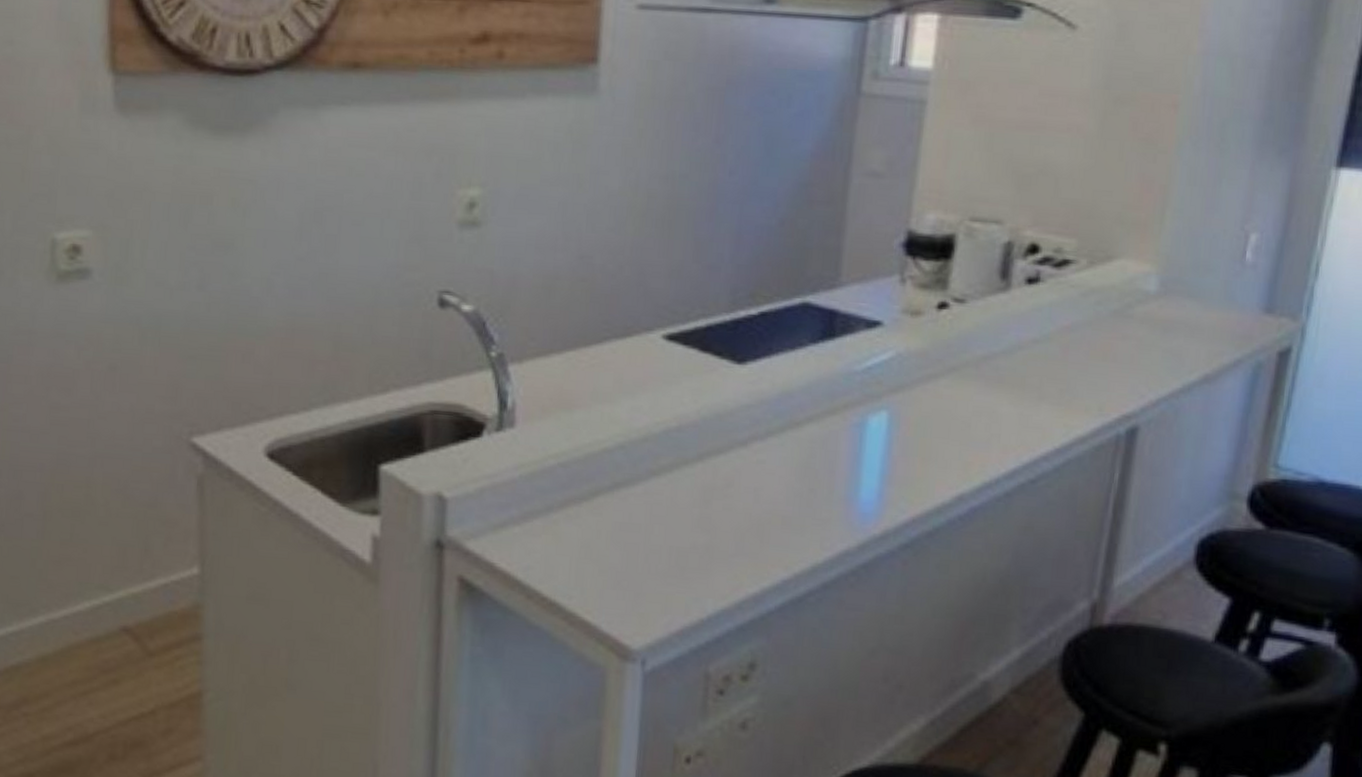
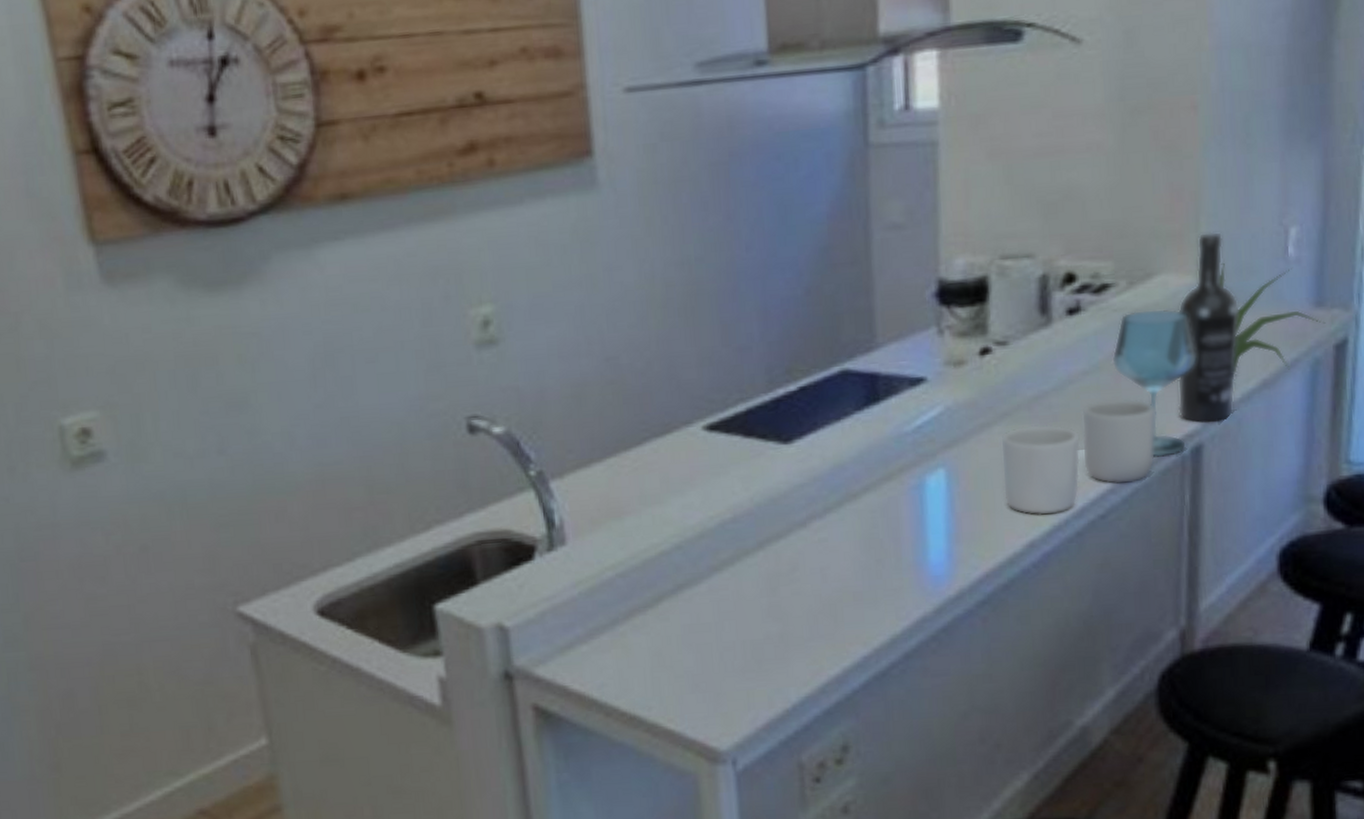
mug: none [941,383,1022,472] -> present [1002,425,1080,515]
mug: none [1022,369,1099,453] -> present [1082,398,1158,484]
wine glass: none [1062,290,1145,433] -> present [1112,309,1197,457]
wine bottle: none [1120,225,1192,409] -> present [1177,231,1239,424]
plant: none [1176,251,1273,369] -> present [1219,257,1326,375]

